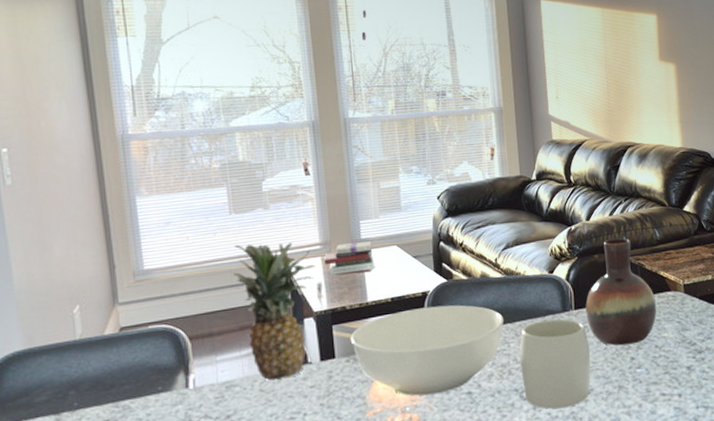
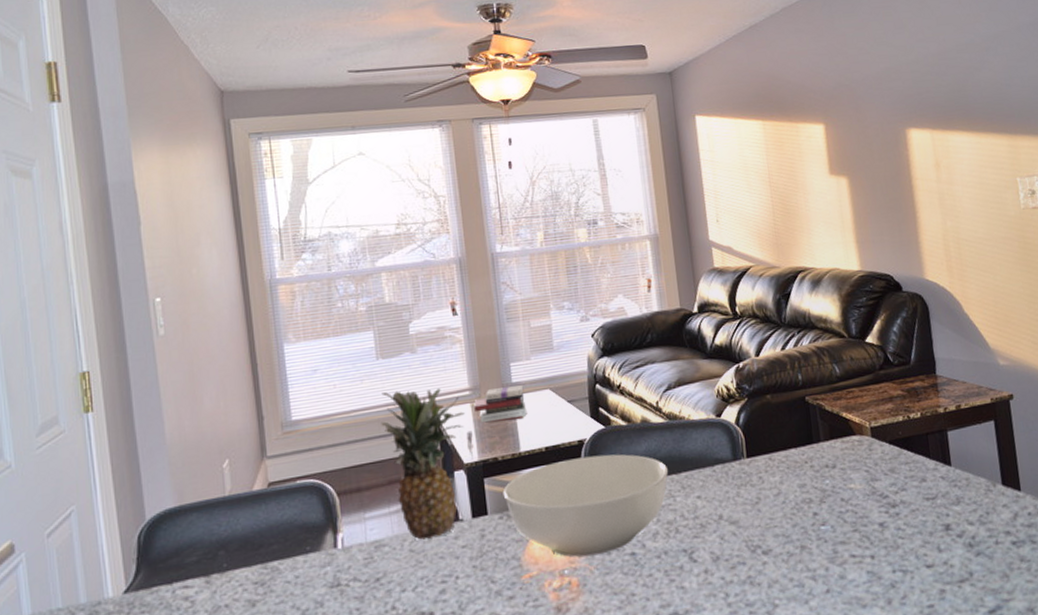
mug: present [519,319,591,409] -> none [686,469,768,573]
vase: present [585,238,657,346] -> none [758,375,841,499]

